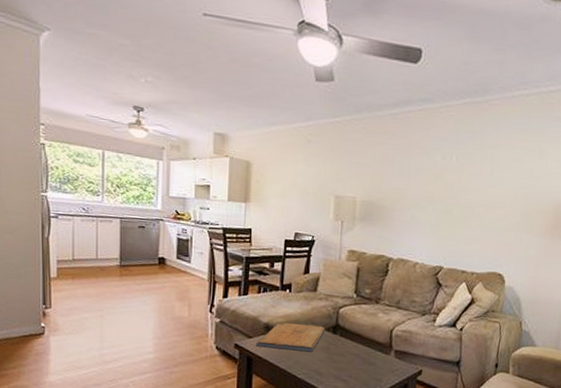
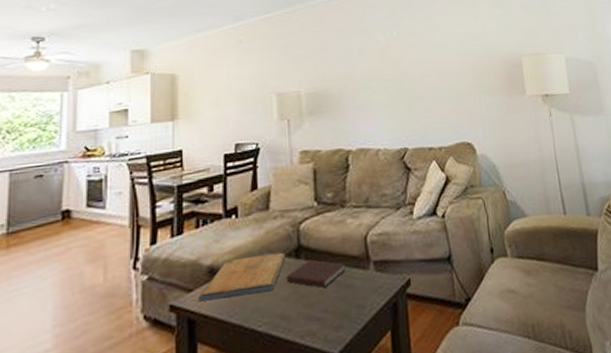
notebook: none [323,336,371,360] -> present [286,259,345,289]

